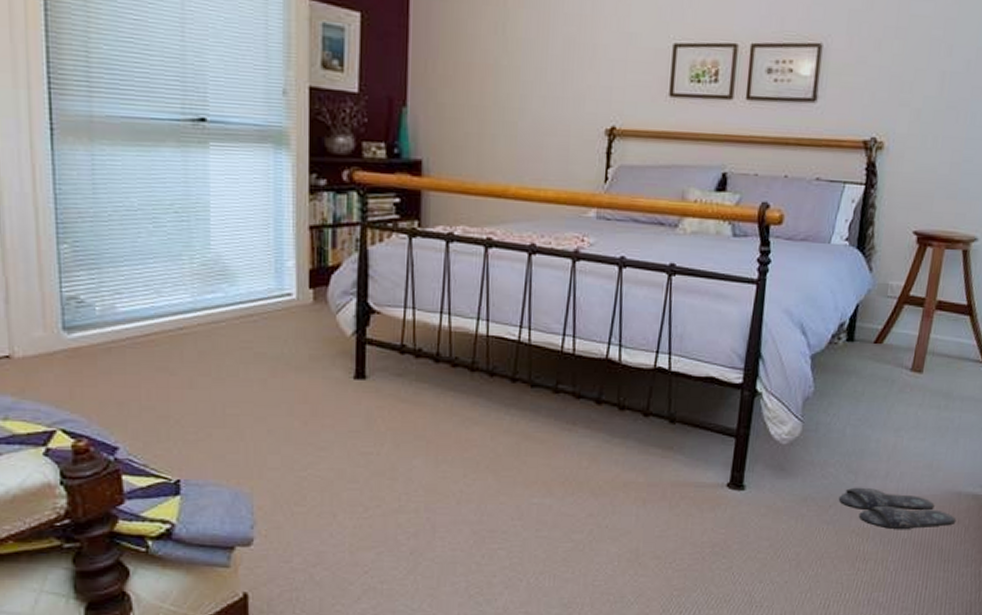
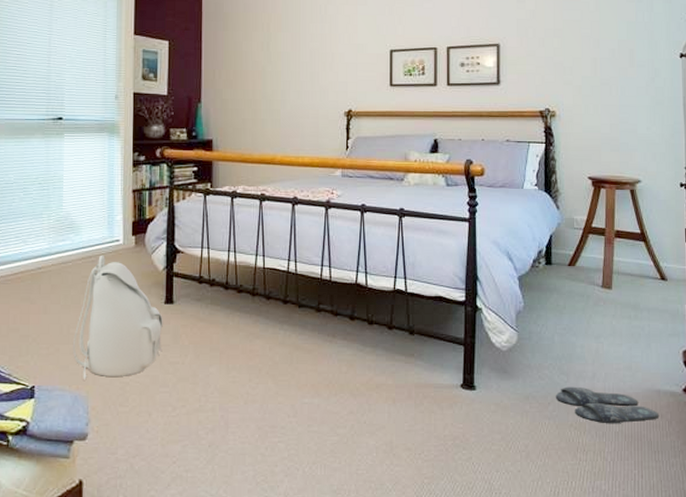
backpack: none [229,312,353,474] -> present [72,254,164,380]

